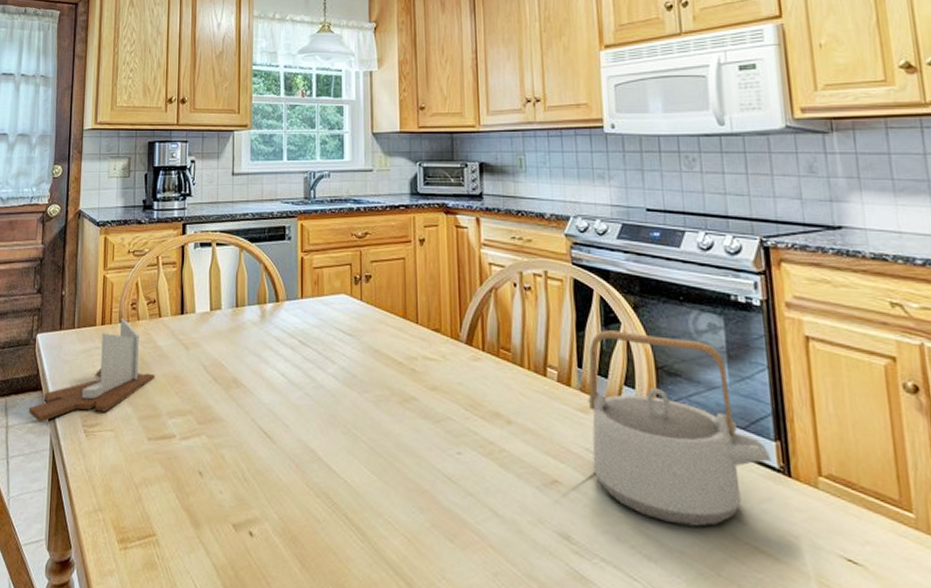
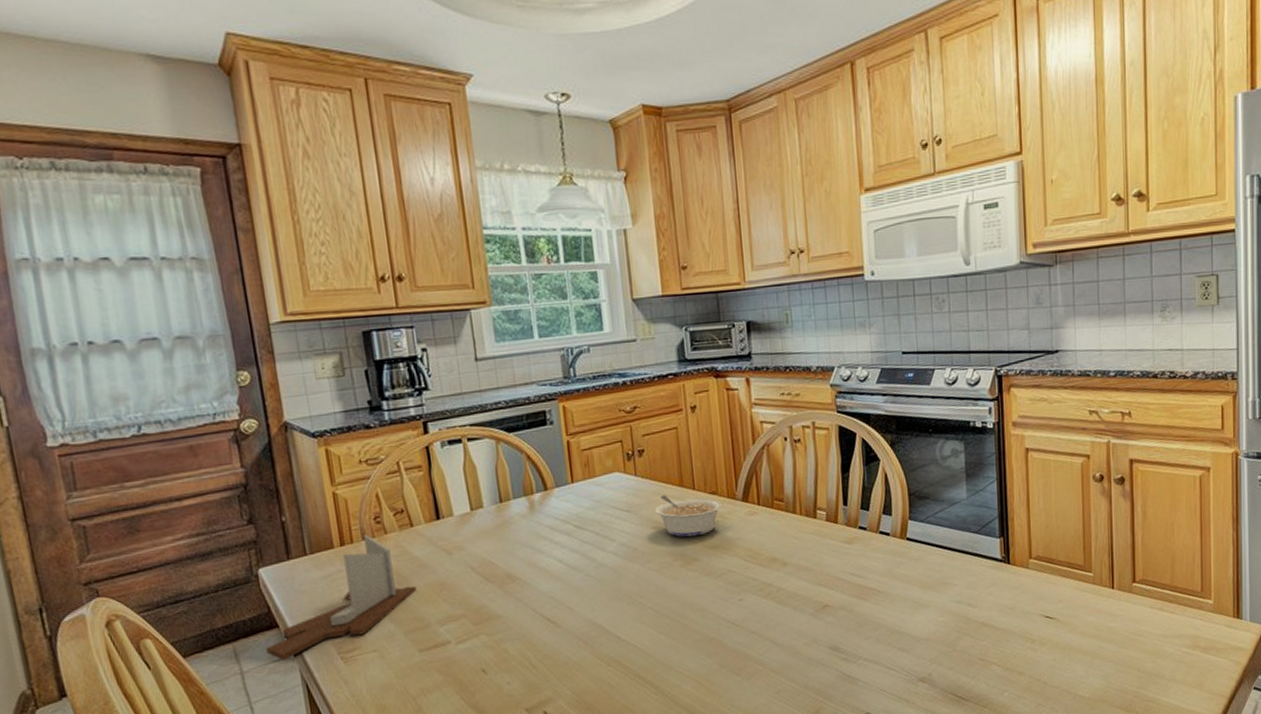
legume: none [377,324,445,374] -> present [655,494,723,537]
teapot: present [587,330,771,527] -> none [852,466,996,620]

